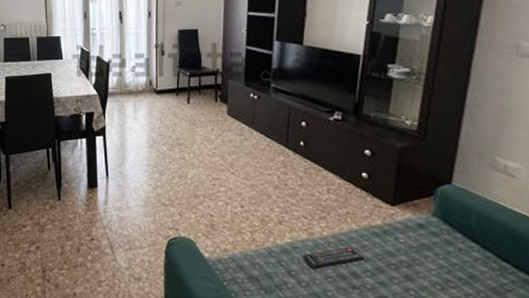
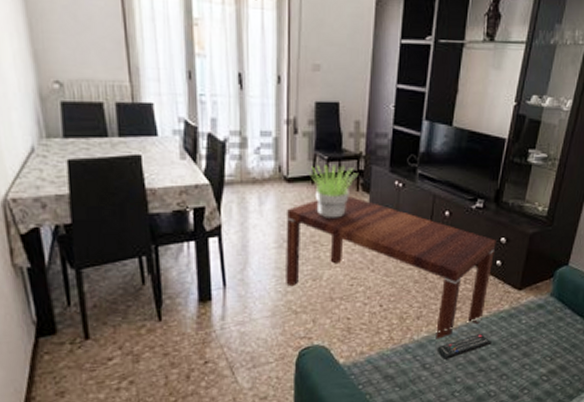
coffee table: none [155,106,360,247] -> present [286,196,496,339]
potted plant: none [173,80,216,125] -> present [308,165,357,218]

